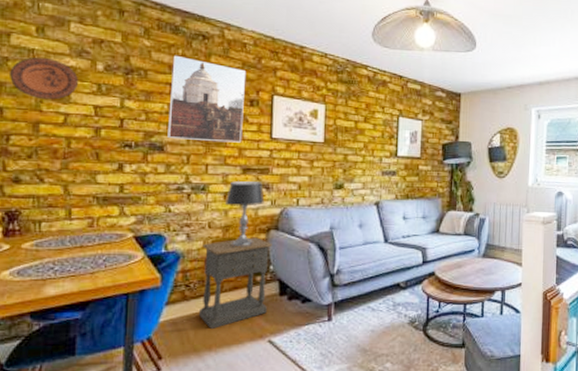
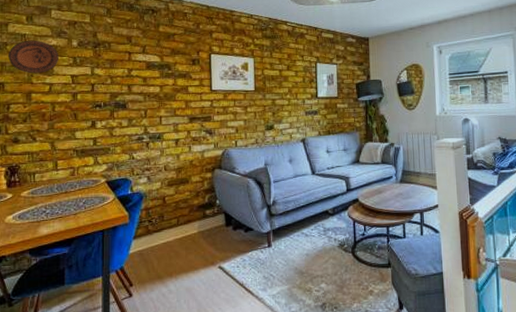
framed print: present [168,55,247,143] -> none [129,28,188,98]
nightstand: present [198,237,272,329] -> none [160,176,217,258]
table lamp: present [226,181,265,248] -> none [177,128,209,186]

